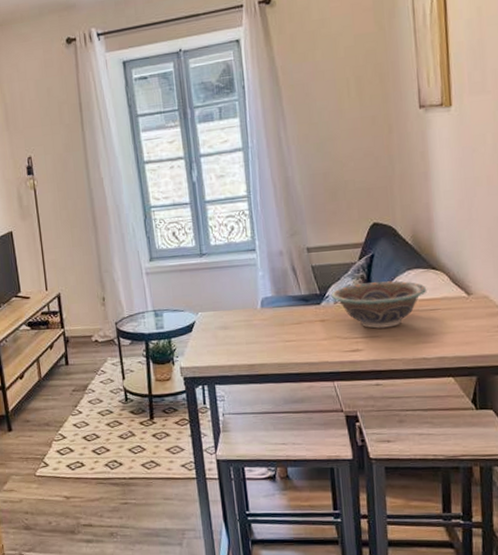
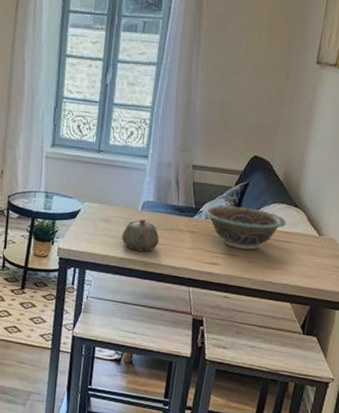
teapot: none [246,317,288,354] -> present [122,218,159,252]

